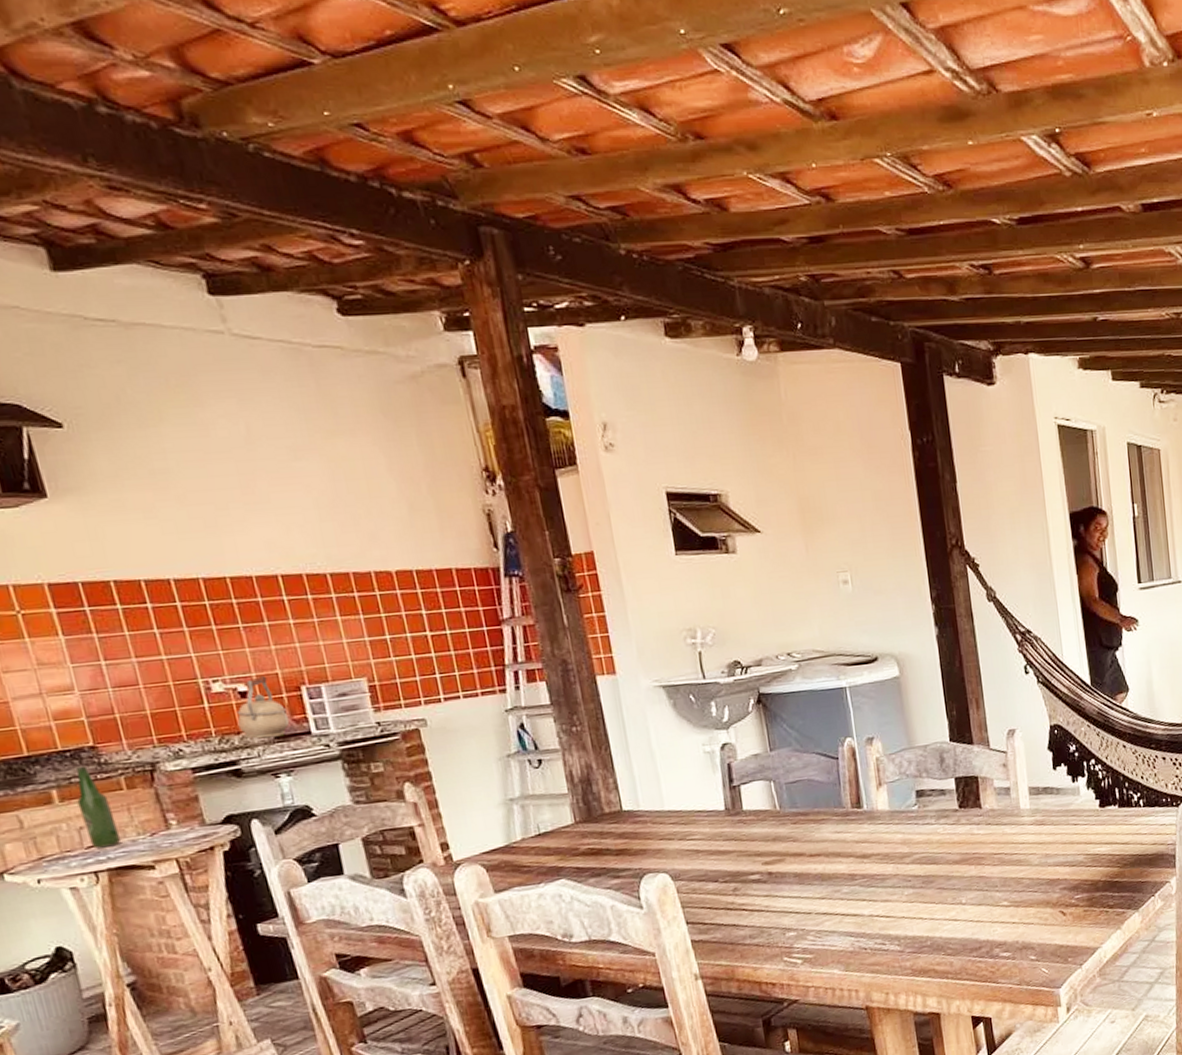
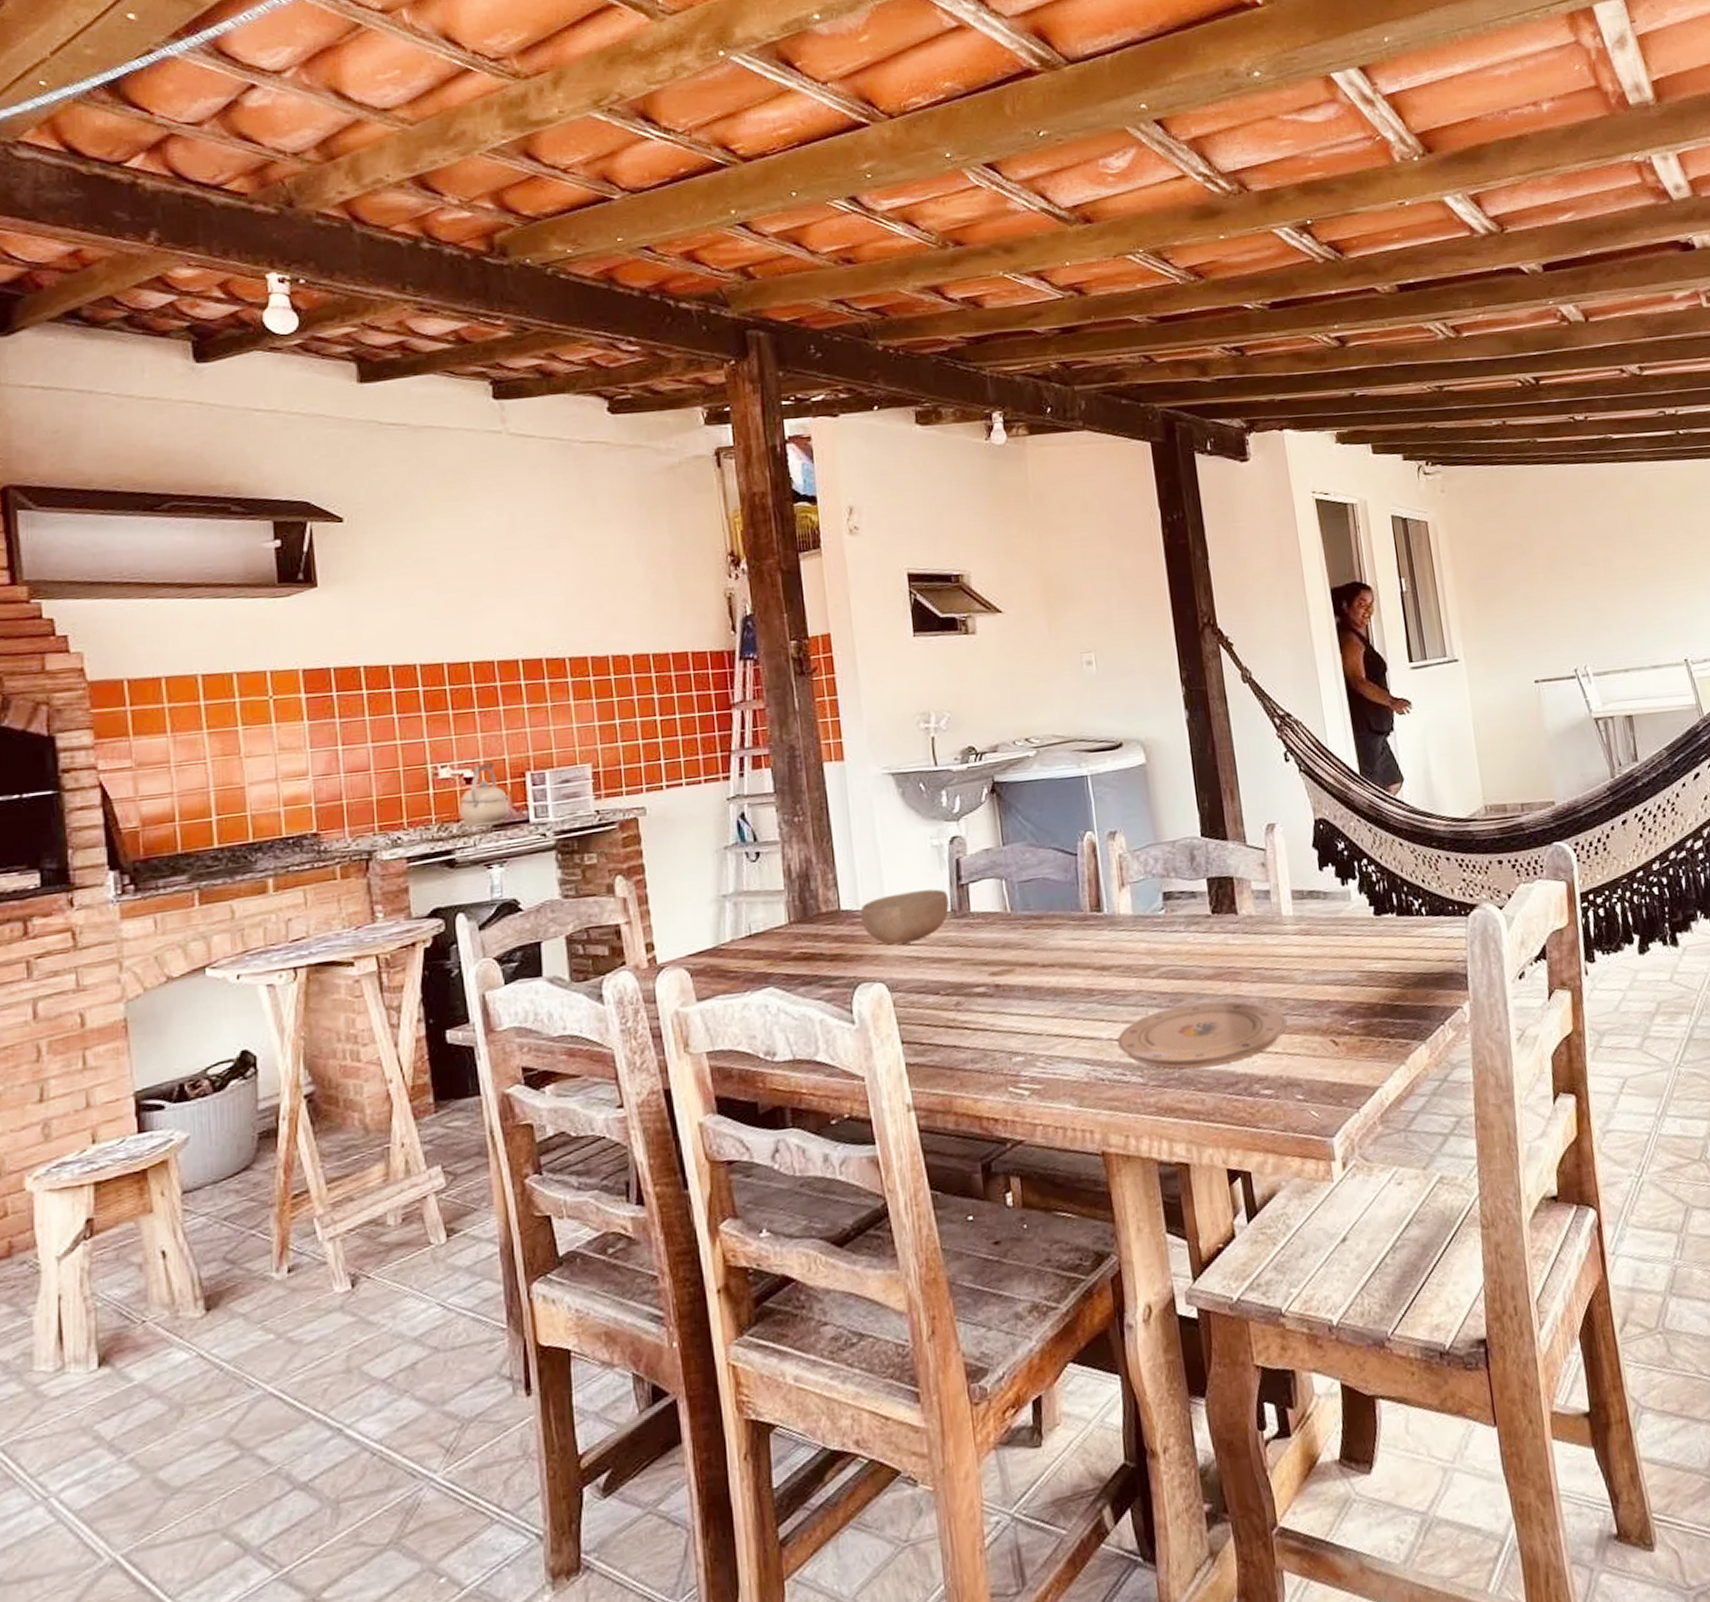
beer bottle: present [75,766,122,849] -> none [290,853,326,942]
bowl: none [641,790,724,840] -> present [860,889,949,945]
plate: none [877,881,1023,938] -> present [1117,1001,1287,1069]

